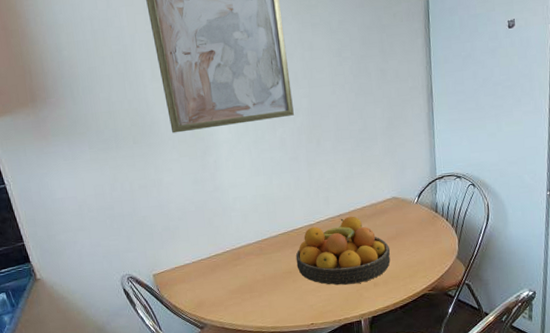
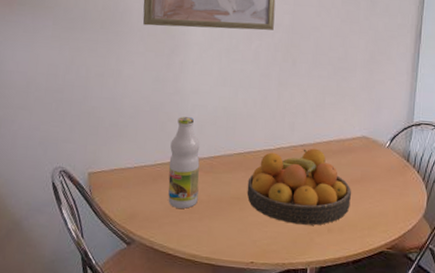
bottle: none [220,209,255,291] -> present [168,117,200,209]

